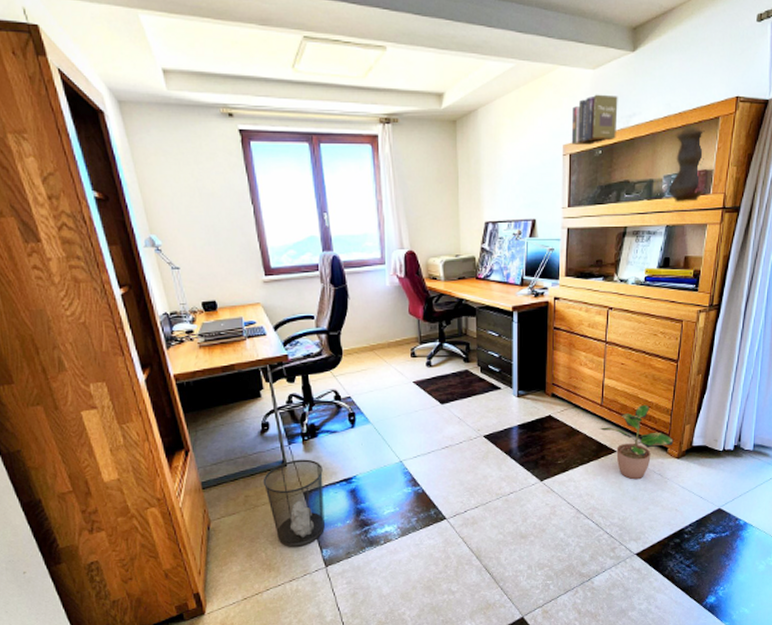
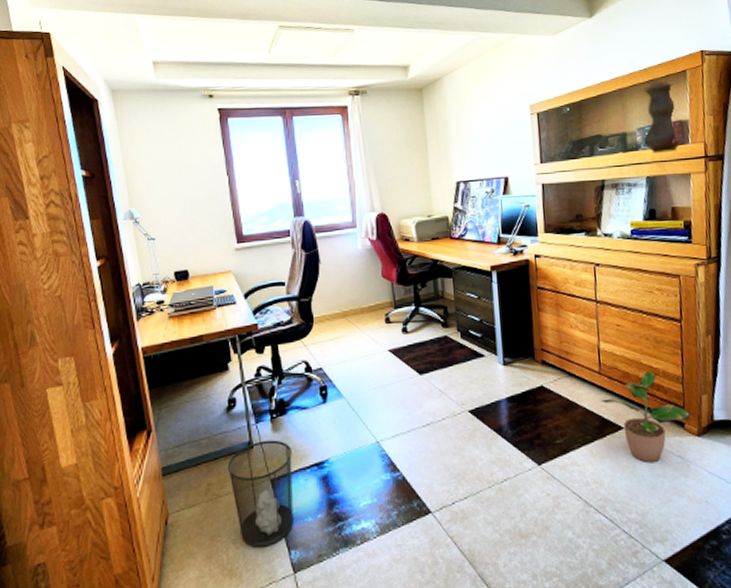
books: present [571,94,618,145] -> none [536,57,583,104]

